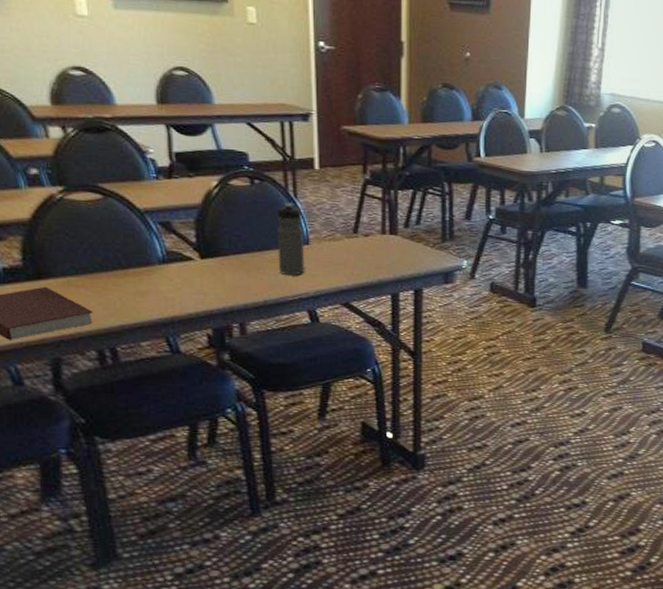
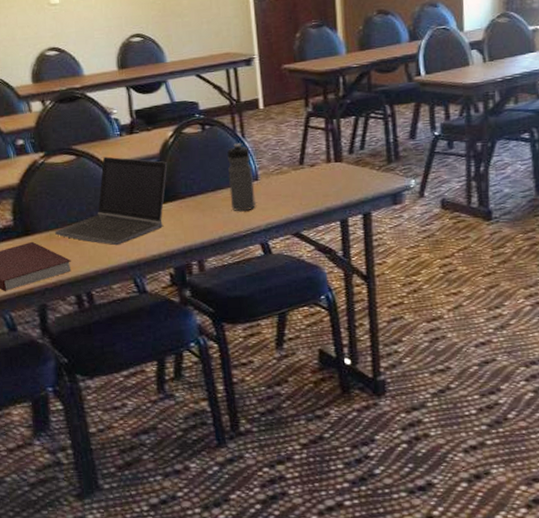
laptop computer: none [74,200,210,300] -> present [55,156,168,246]

